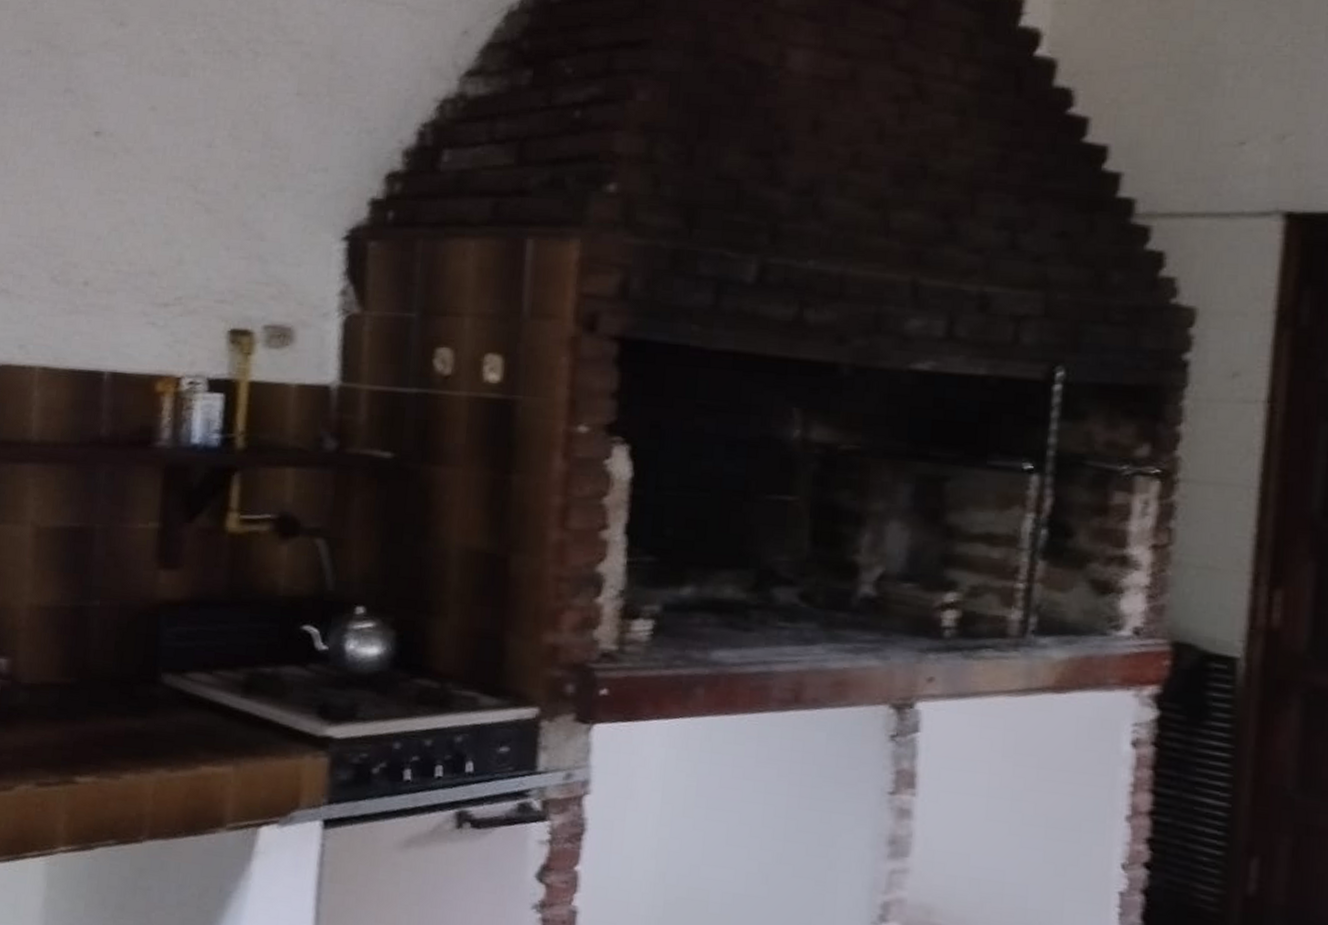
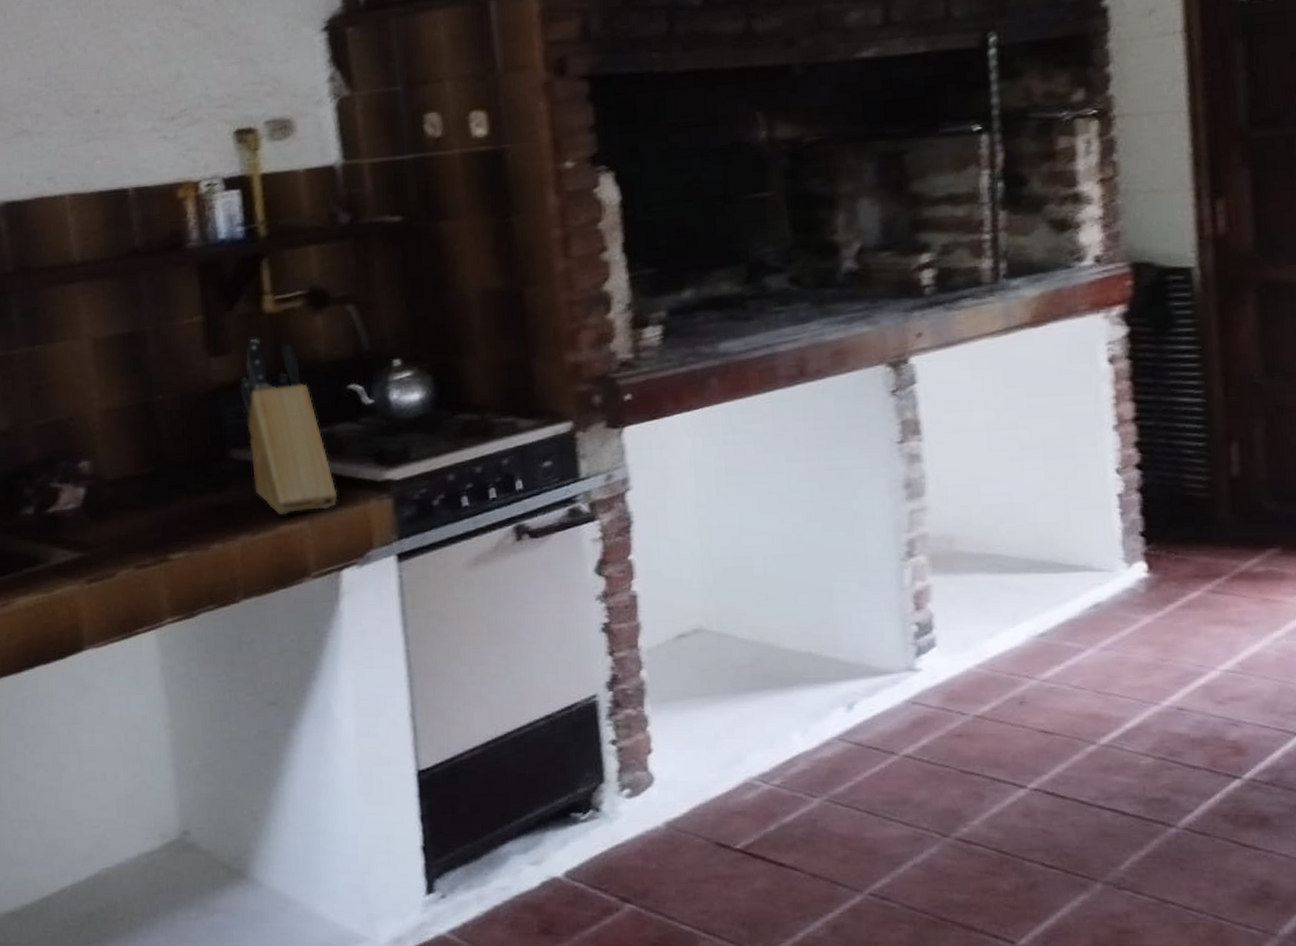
knife block: none [181,557,271,757] -> present [240,338,338,515]

